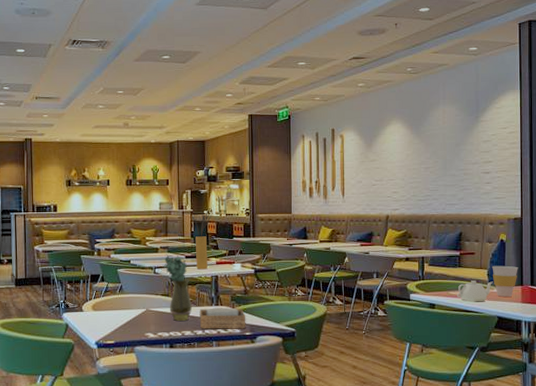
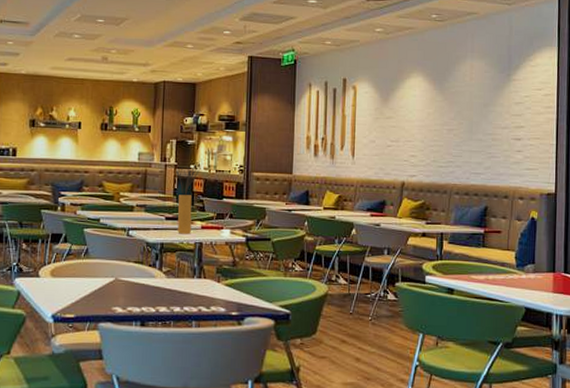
vase: present [164,254,192,321] -> none [139,213,170,294]
napkin holder: present [199,307,246,330] -> none [177,280,233,308]
teapot: present [456,280,494,302] -> none [478,263,522,290]
cup: present [492,265,518,298] -> none [520,247,550,286]

